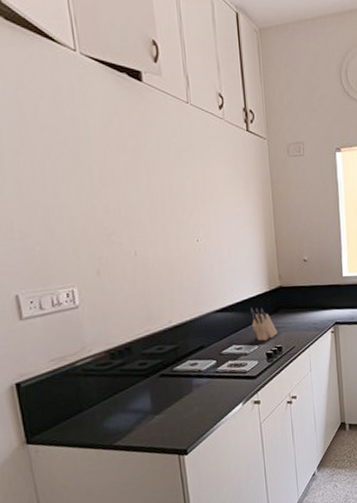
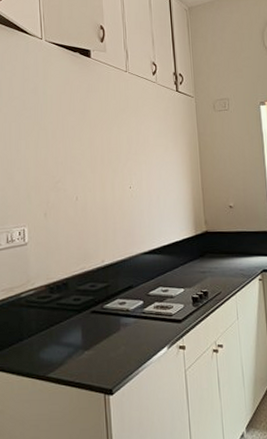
knife block: present [250,307,278,341] -> none [176,251,203,284]

